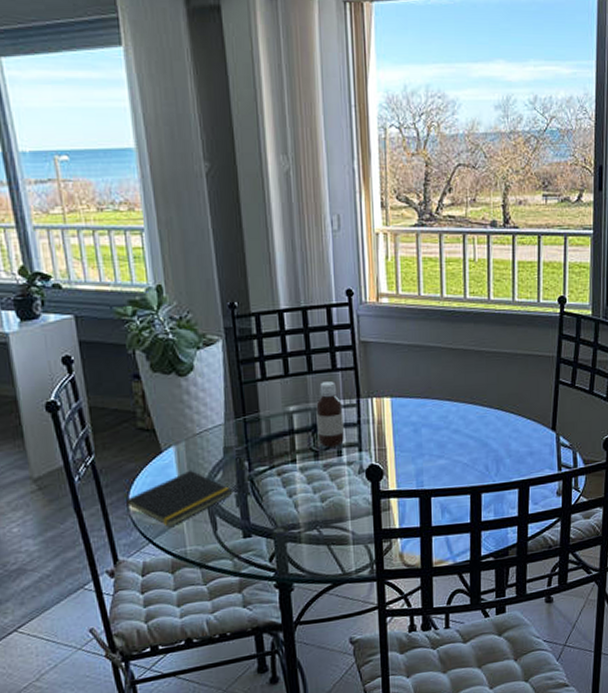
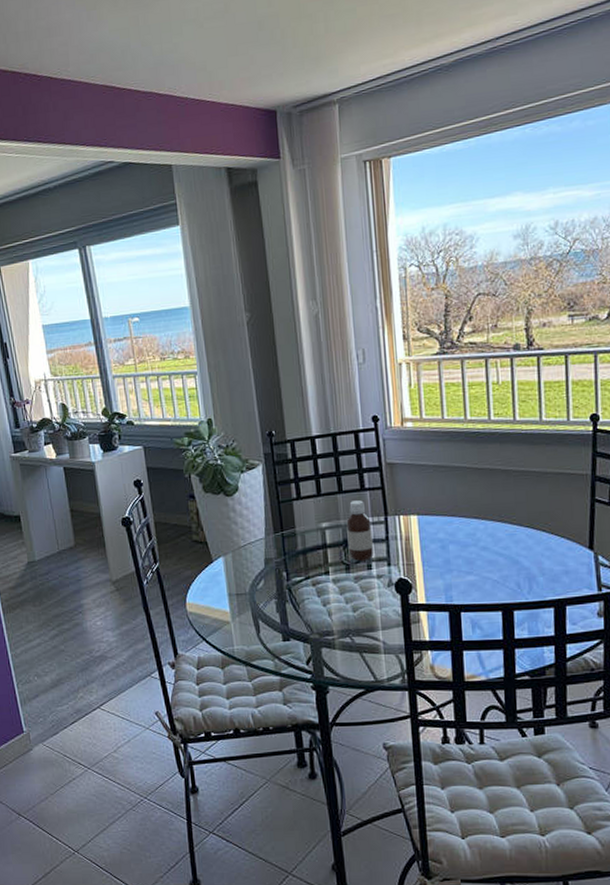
notepad: present [126,470,233,527] -> none [184,578,273,627]

